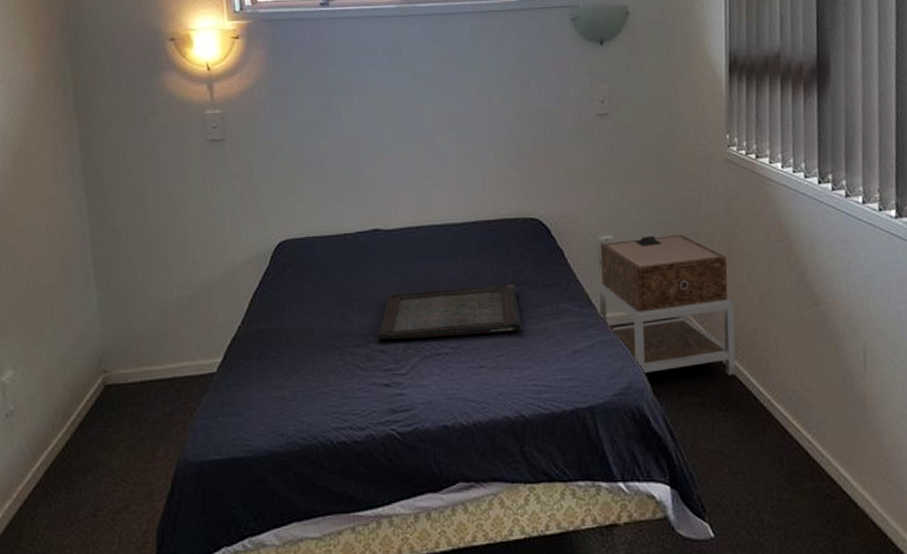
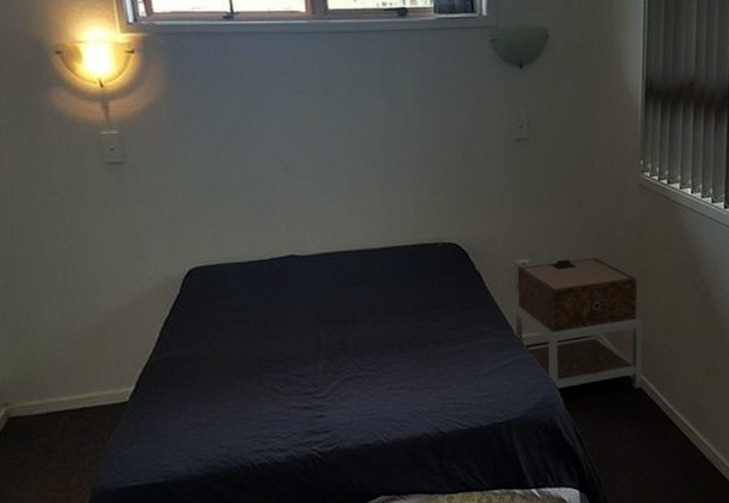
serving tray: present [377,285,523,340] -> none [296,308,442,365]

